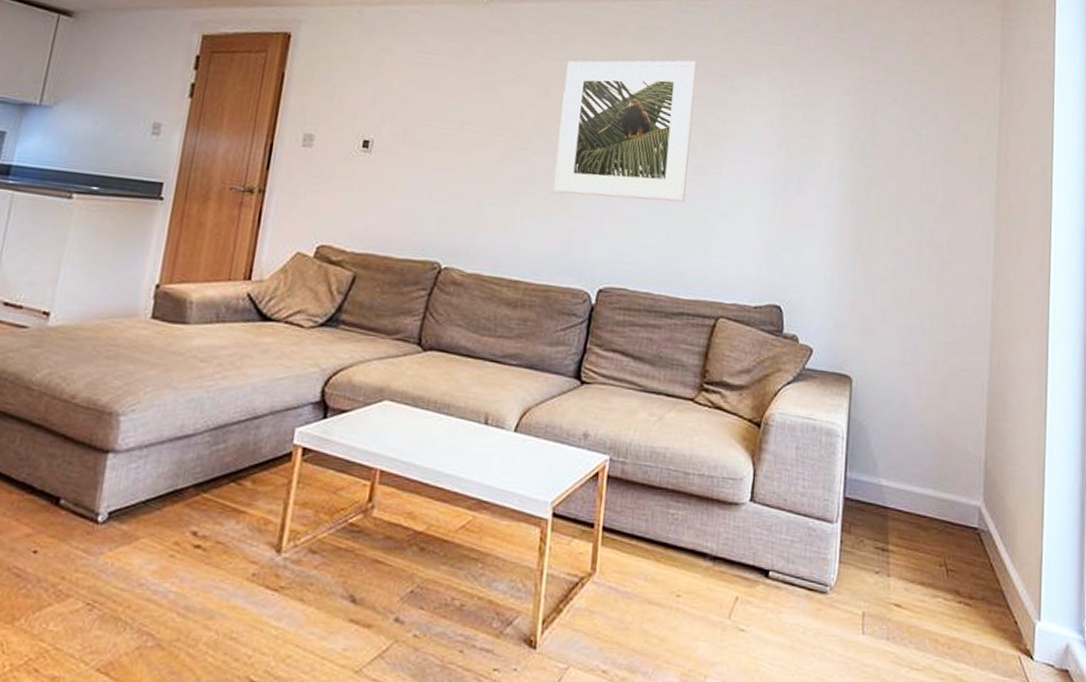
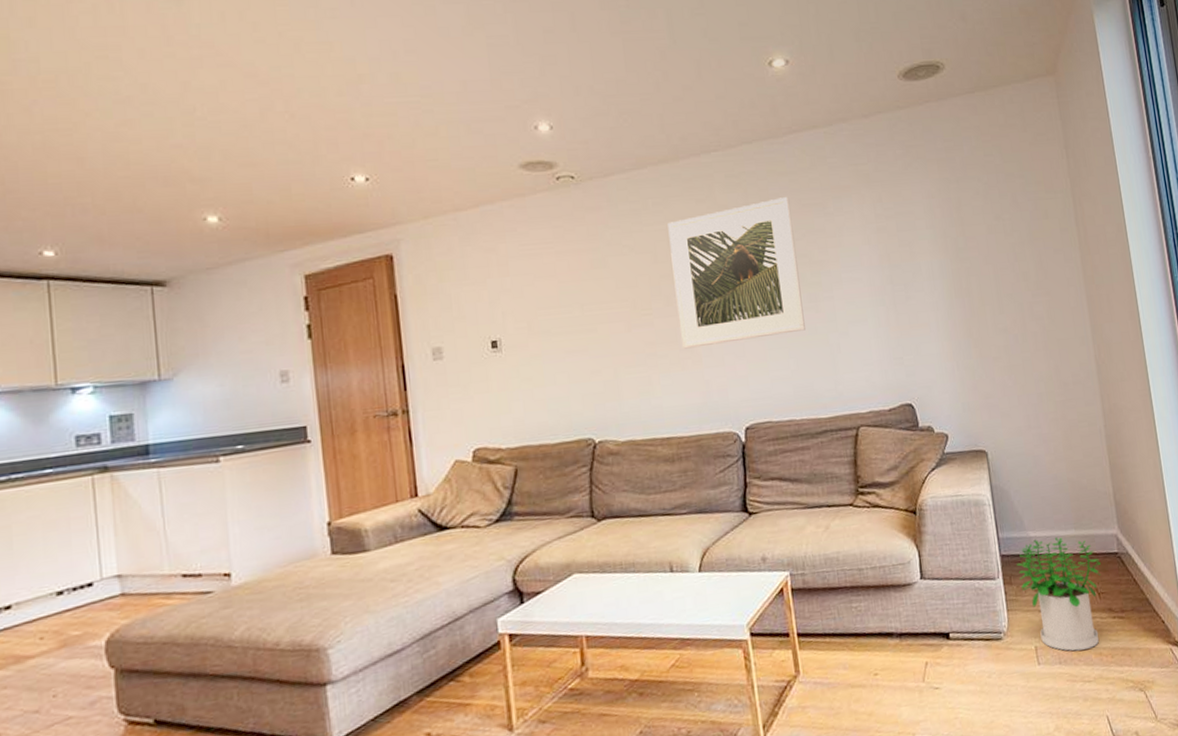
potted plant: none [859,488,956,631] -> present [1016,537,1101,651]

